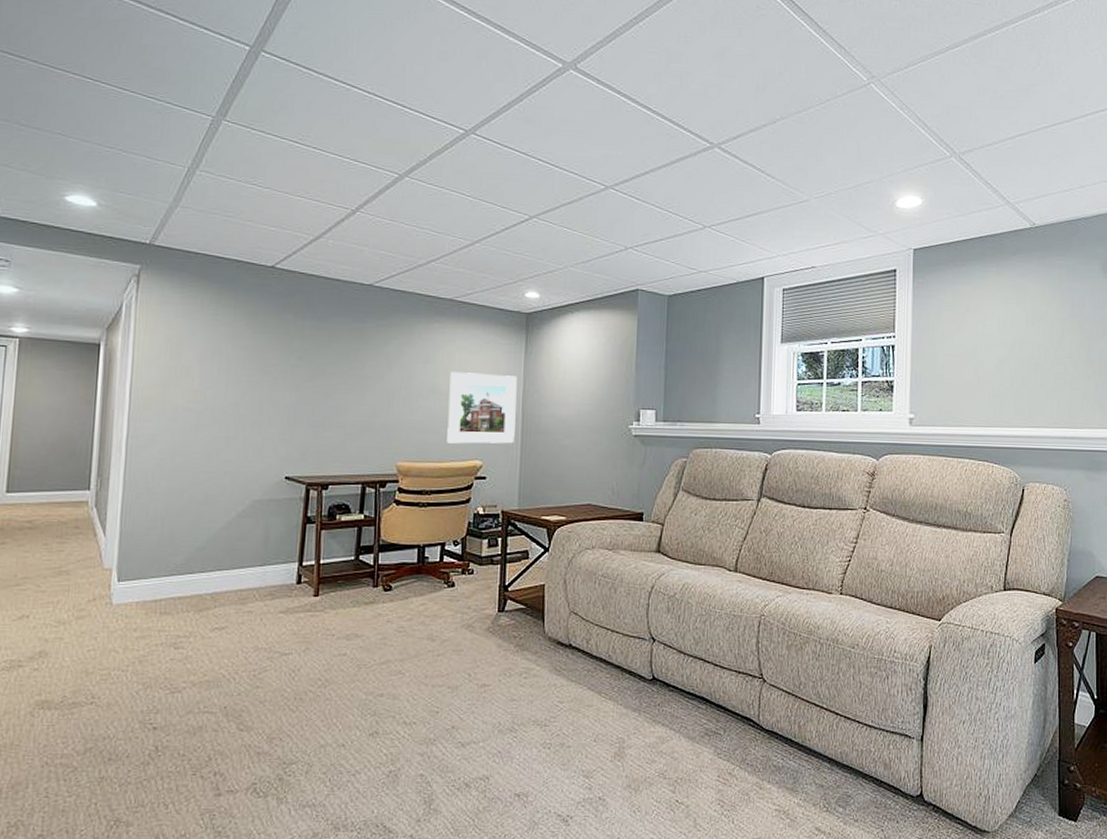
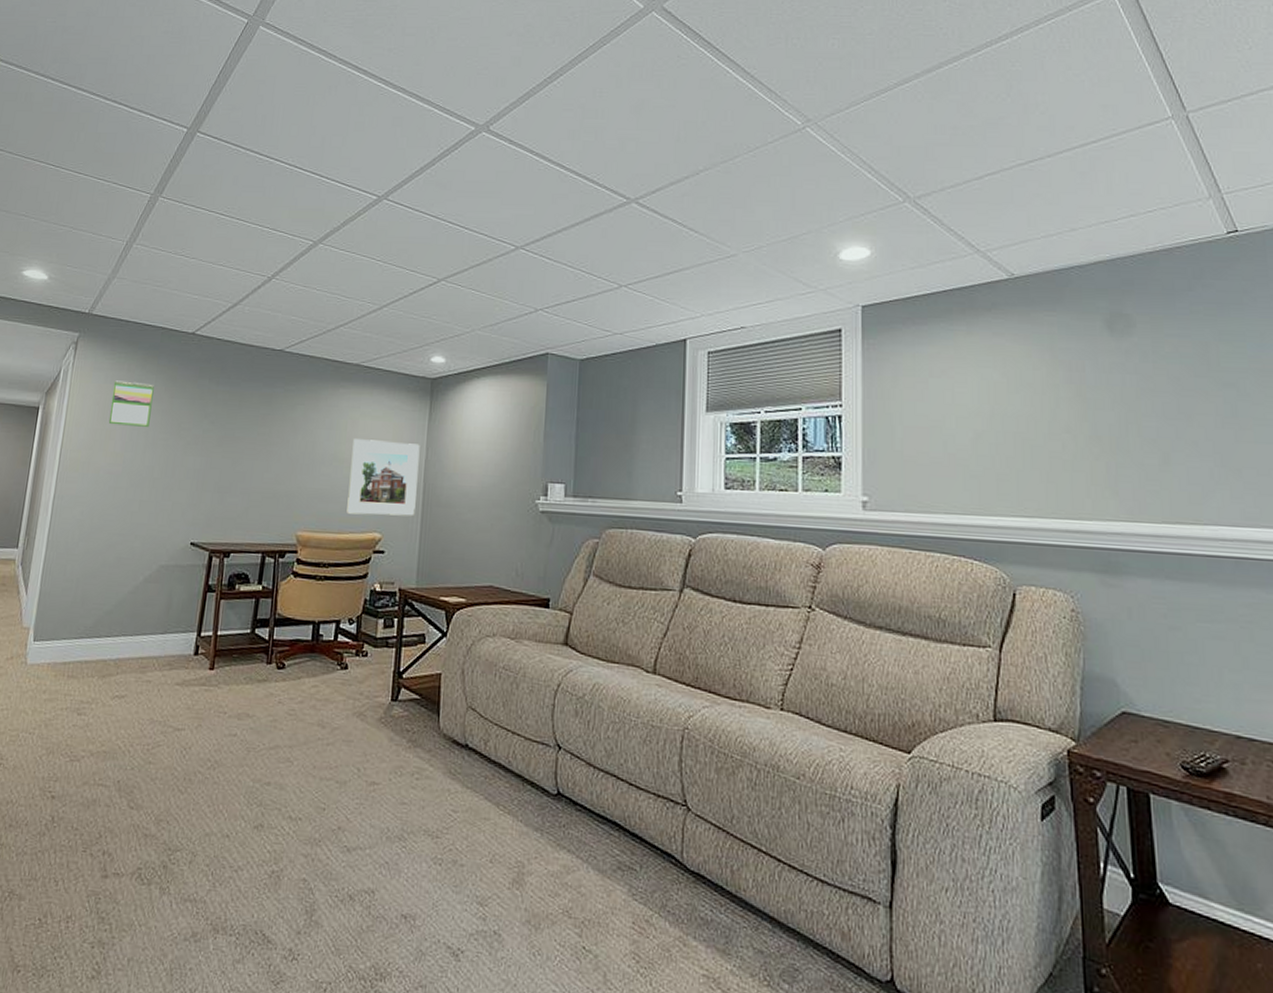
calendar: none [183,315,233,363] -> present [108,380,154,427]

